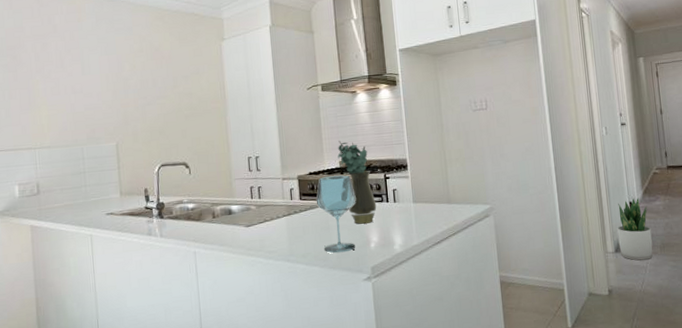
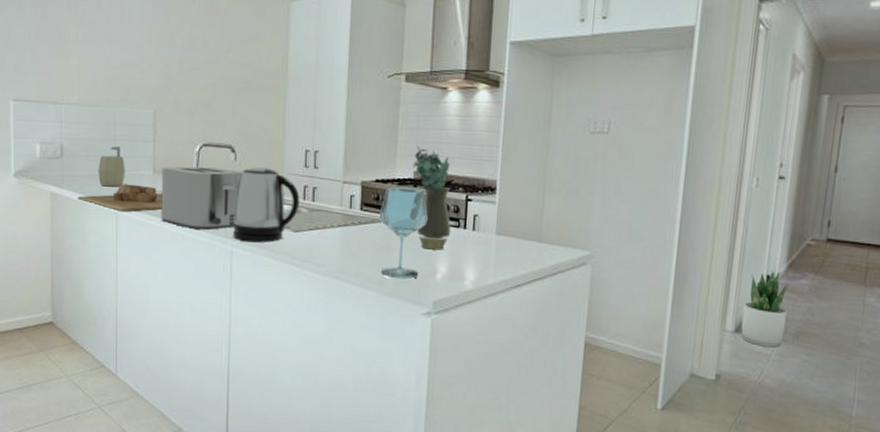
cutting board: none [55,207,131,233] -> present [78,184,162,212]
soap dispenser: none [71,177,96,214] -> present [98,146,125,187]
toaster: none [127,182,197,239] -> present [161,166,243,230]
kettle: none [189,176,249,242] -> present [233,167,300,242]

